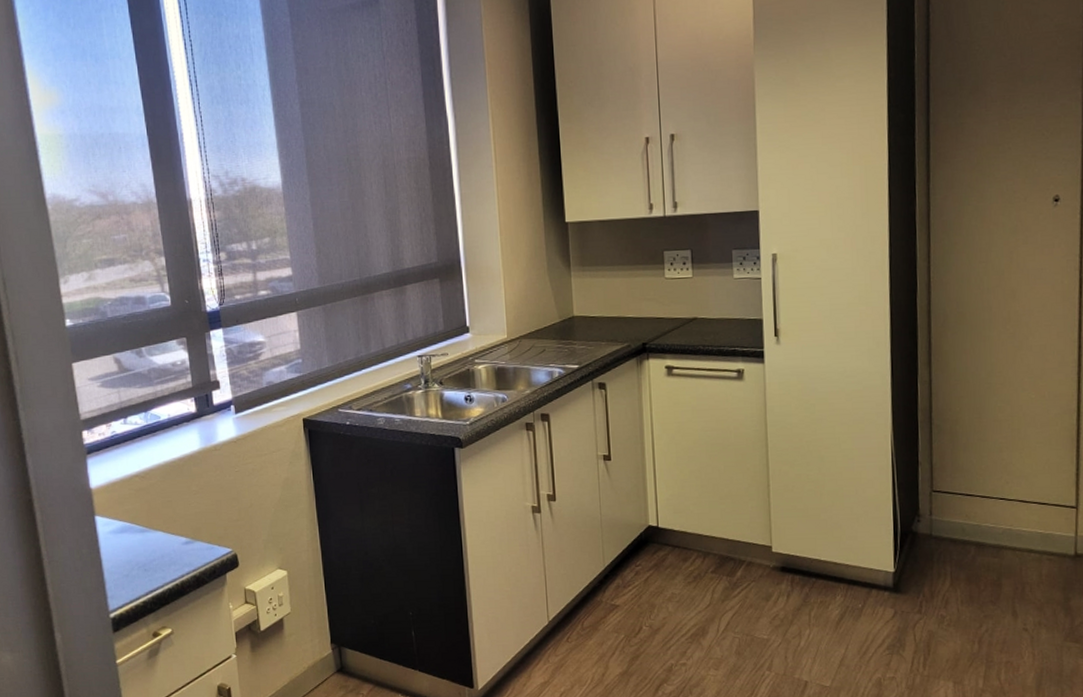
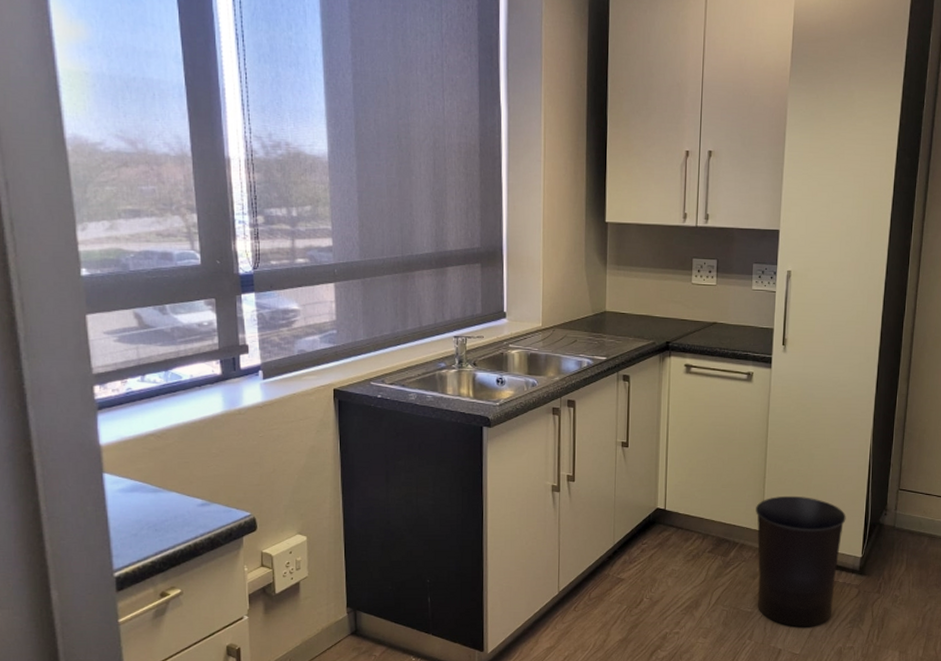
waste bin: none [761,504,871,656] -> present [756,495,846,627]

